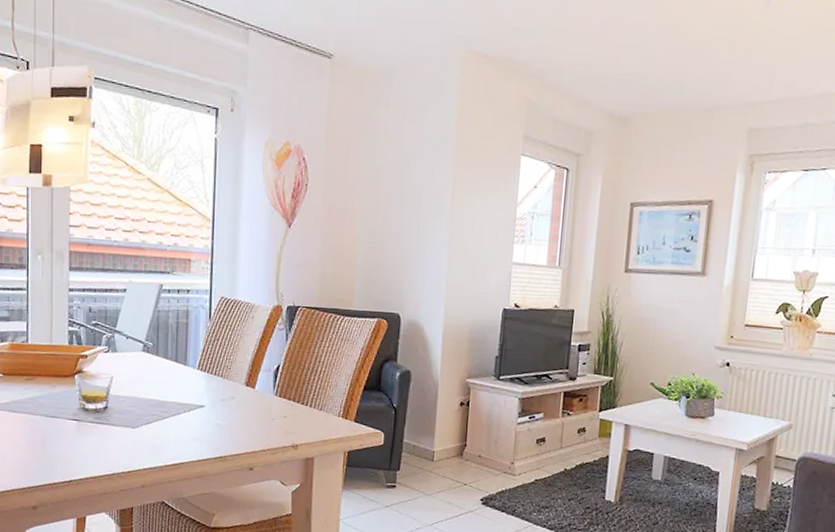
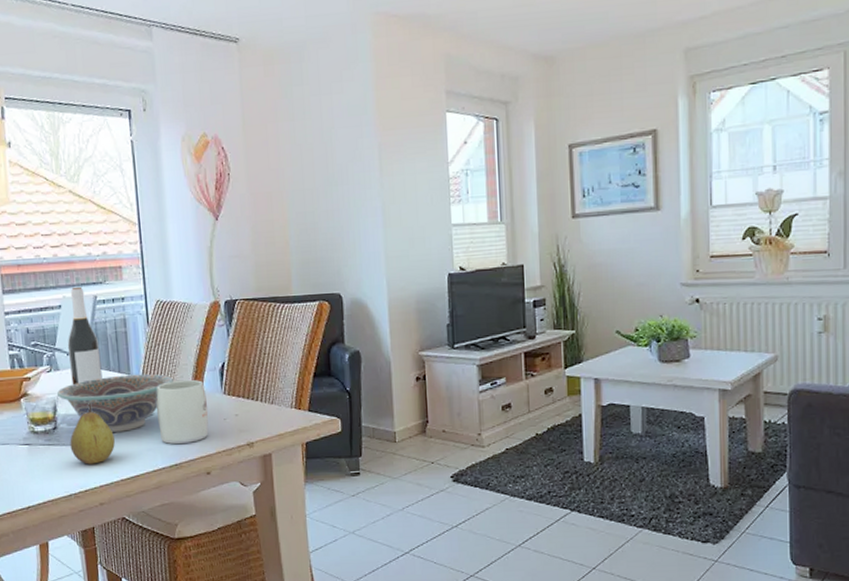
decorative bowl: none [111,364,228,419] -> present [56,373,173,432]
fruit: none [119,387,163,447] -> present [70,403,115,465]
wine bottle: none [127,273,160,369] -> present [67,286,103,386]
mug: none [208,376,259,438] -> present [156,379,209,445]

